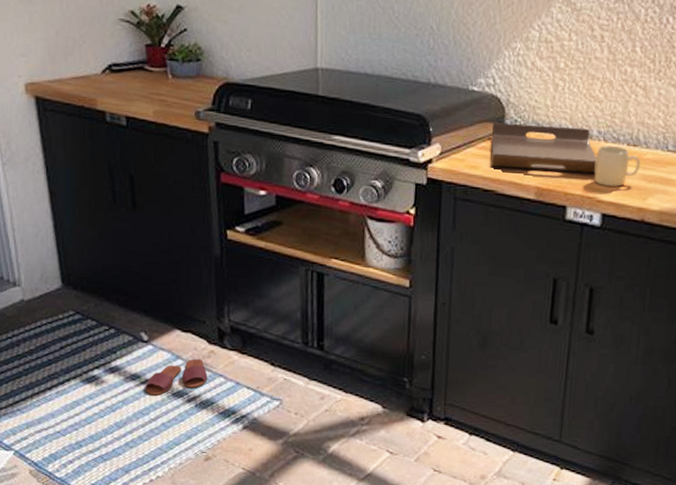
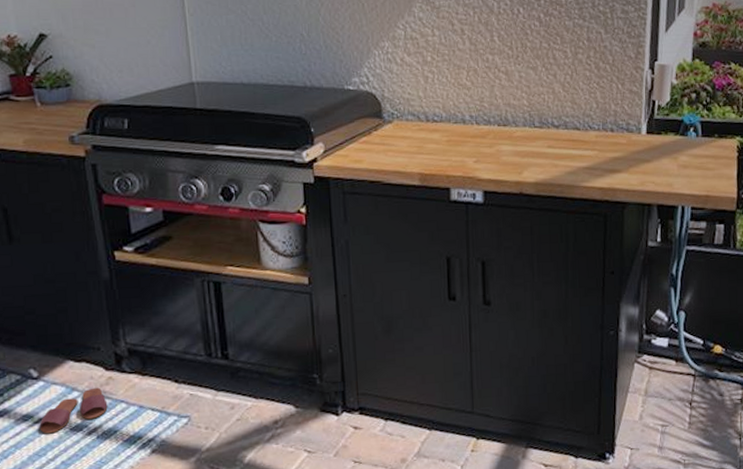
serving tray: present [490,122,597,173] -> none [371,115,472,159]
mug: present [594,146,641,187] -> none [470,128,513,165]

